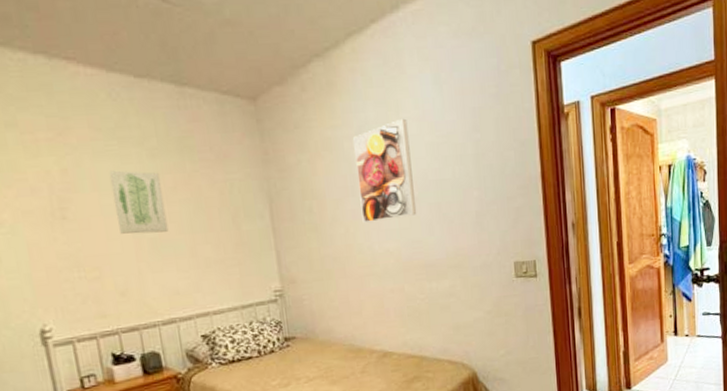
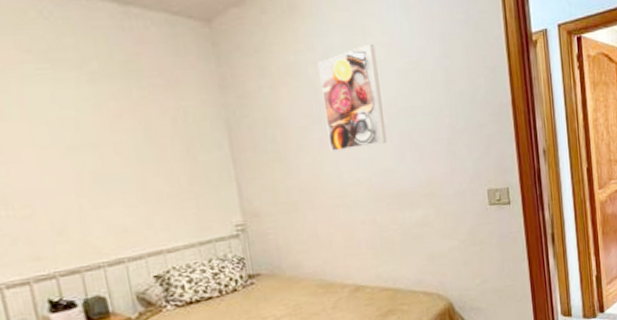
wall art: present [109,170,169,234] -> none [41,96,114,167]

